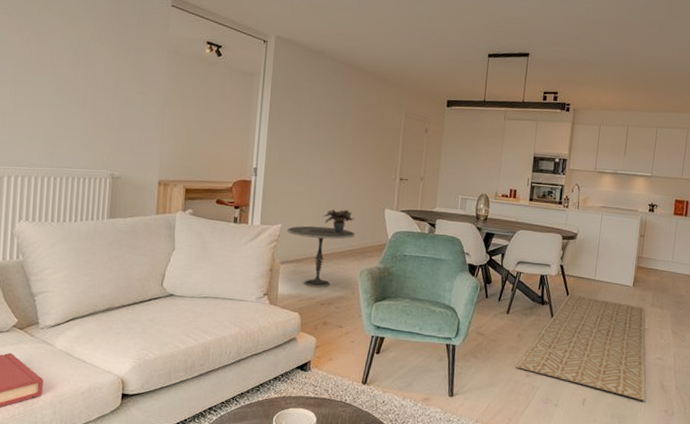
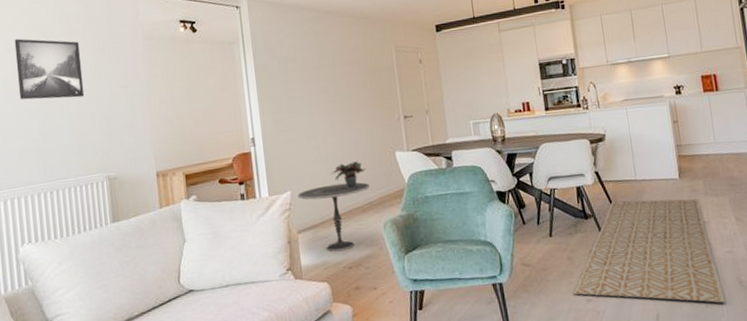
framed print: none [38,24,106,94] -> present [14,38,85,100]

